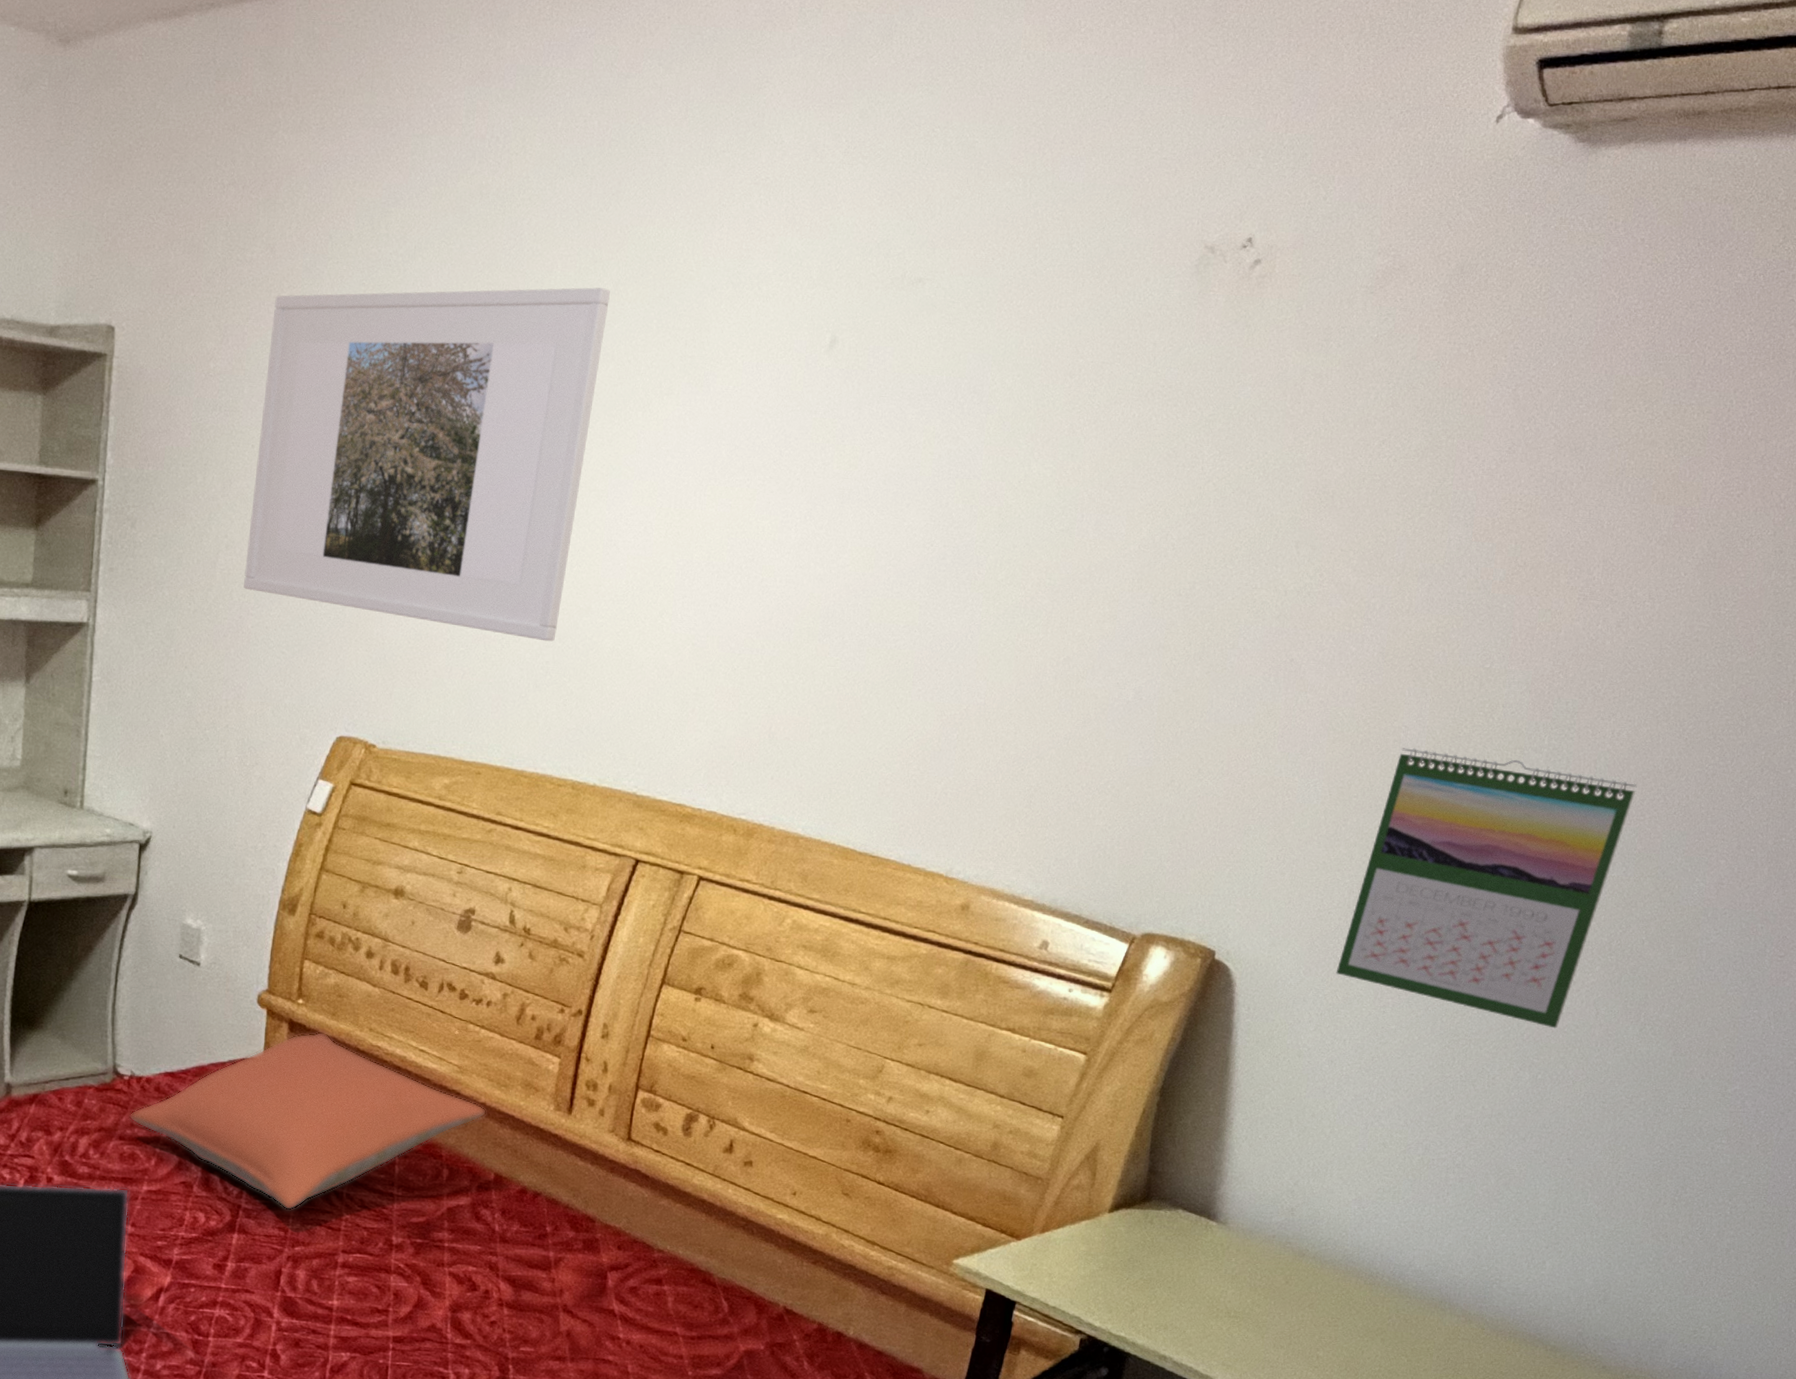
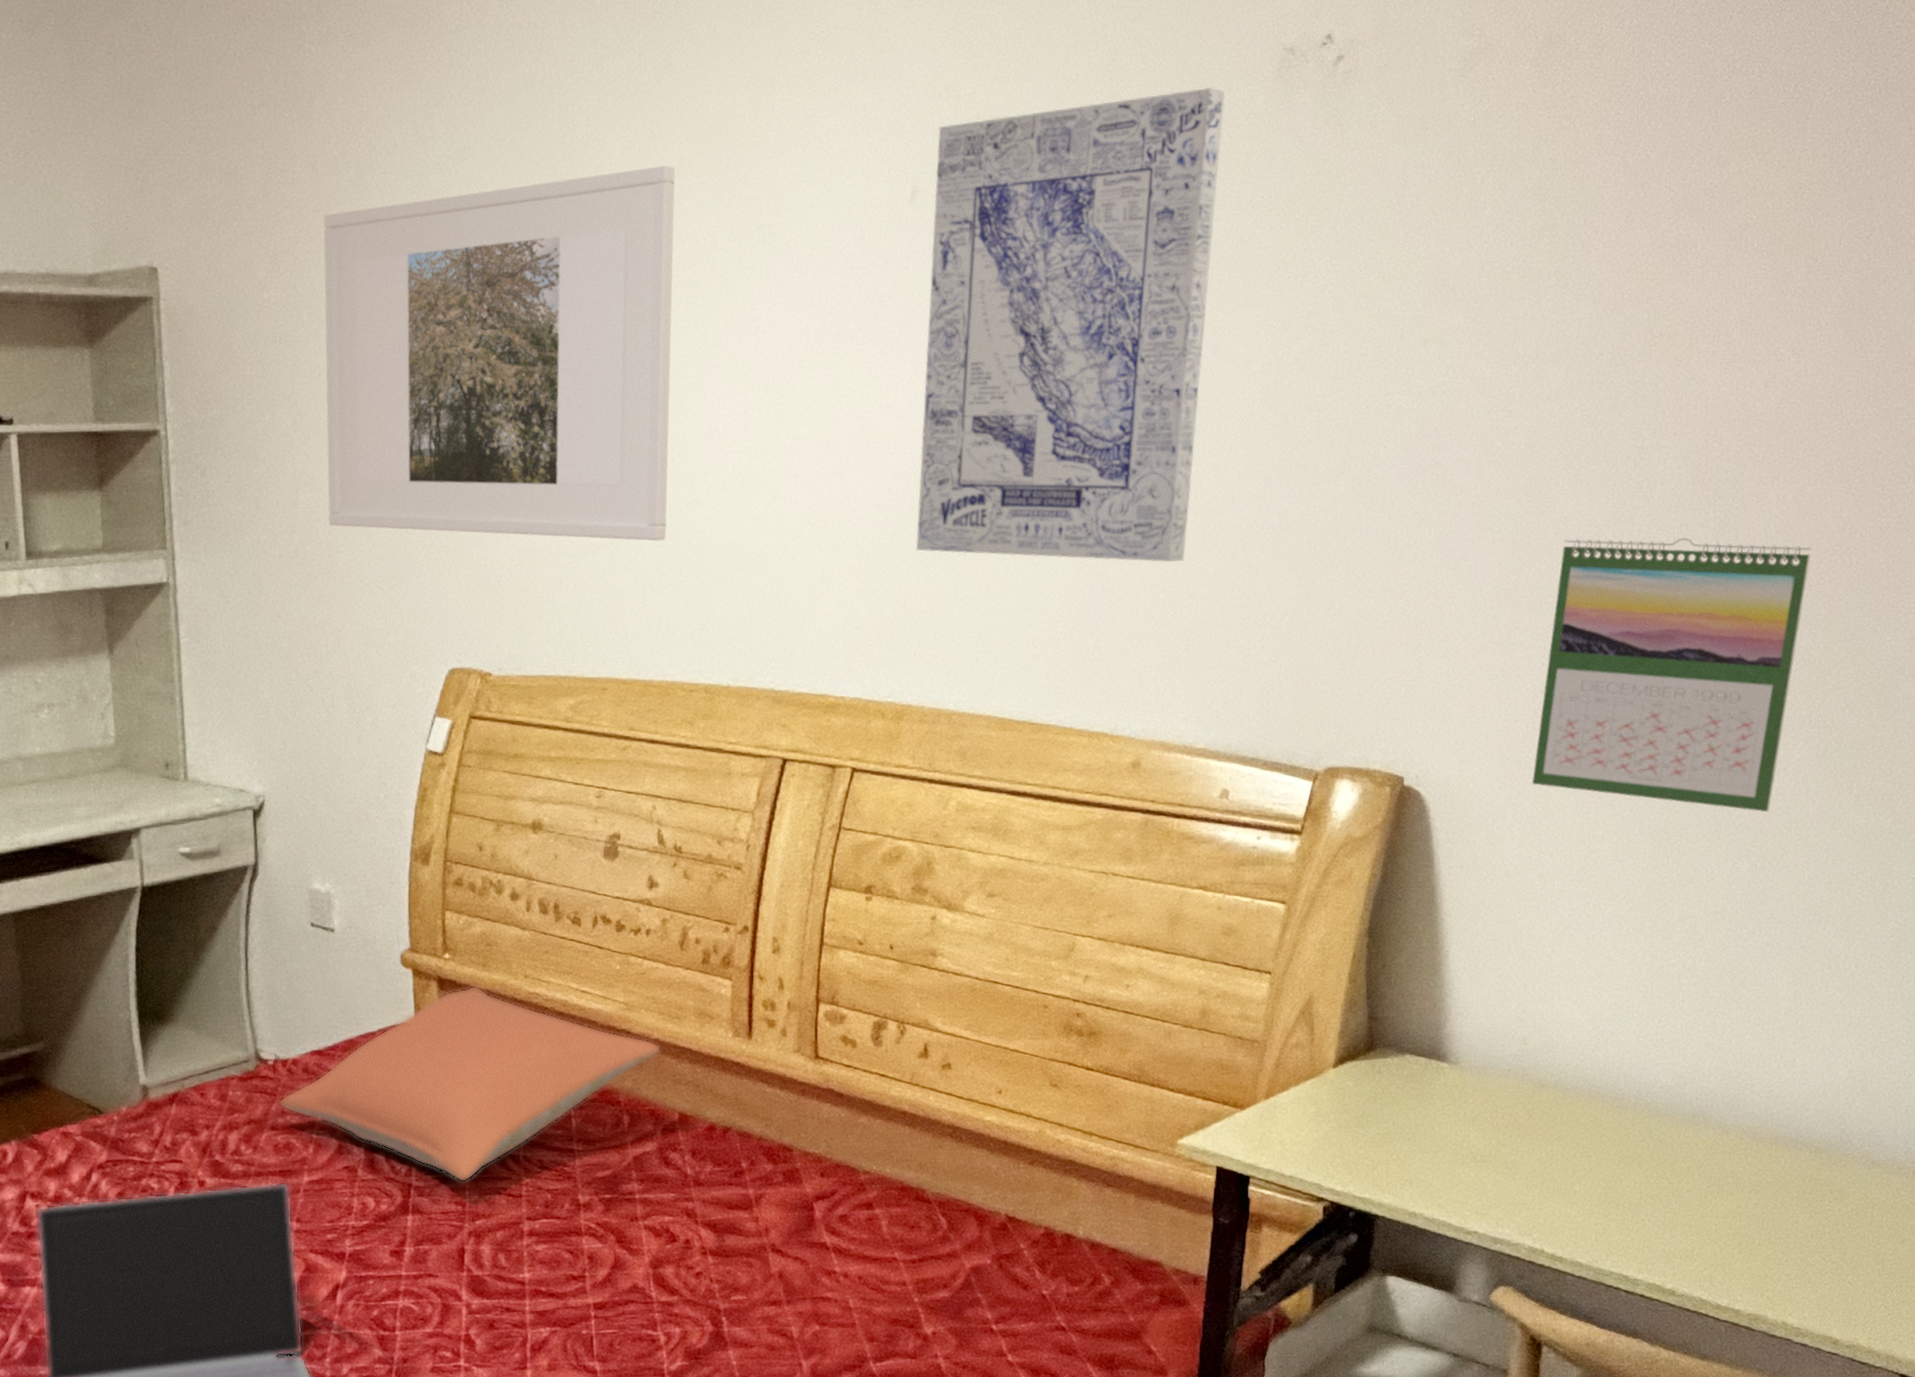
wall art: none [787,275,1142,722] -> present [915,88,1225,562]

